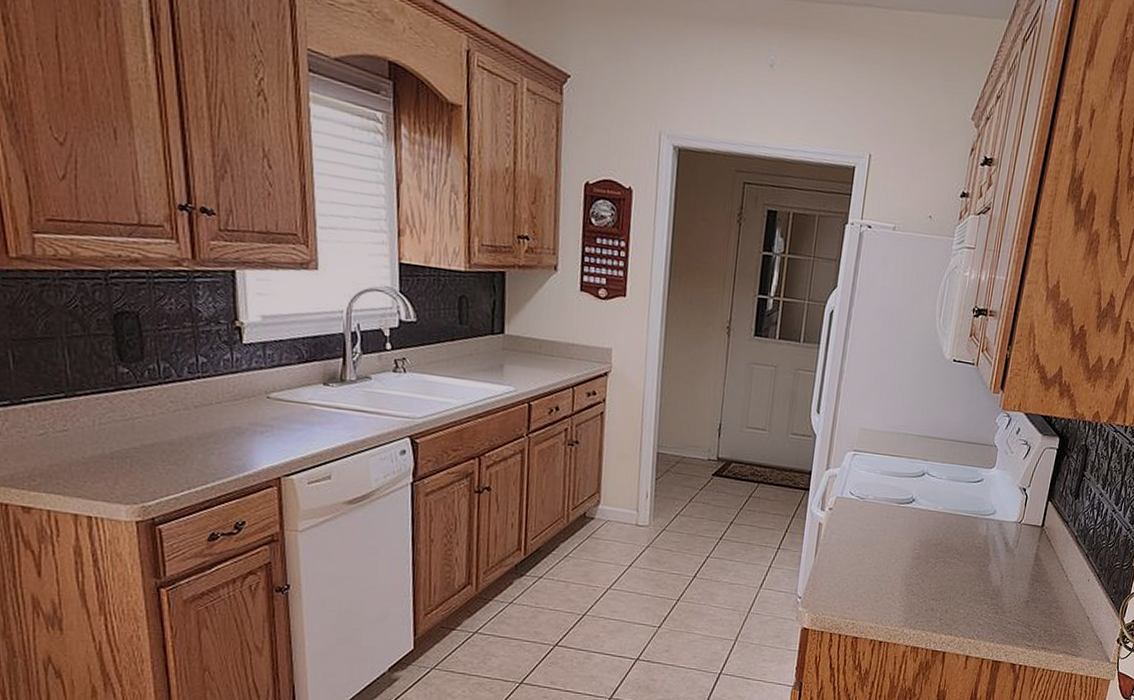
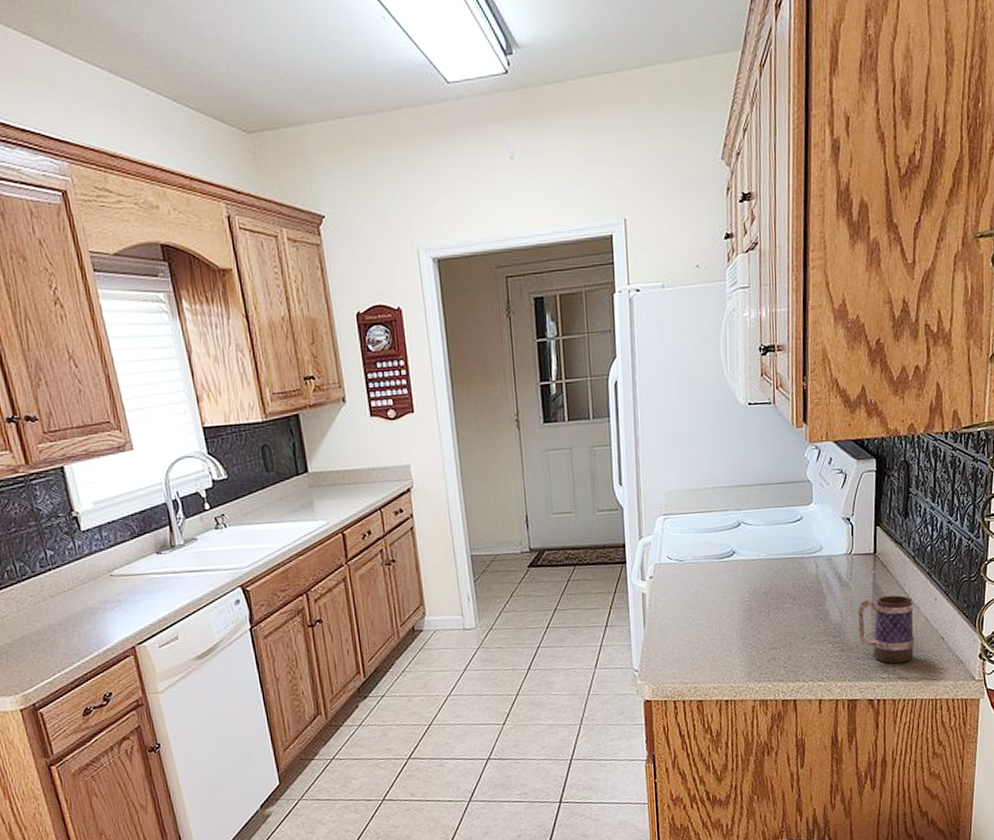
mug: none [1013,568,1068,635] -> present [858,595,914,664]

